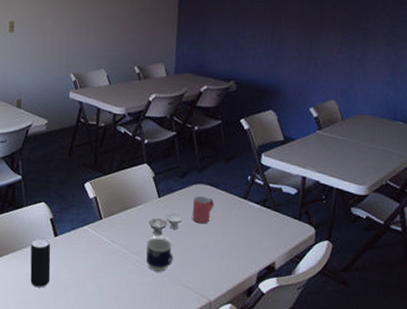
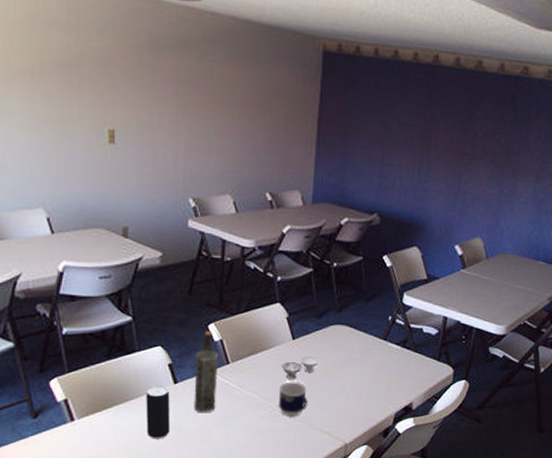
bottle: none [71,189,93,265] -> present [194,331,219,413]
mug: present [192,196,214,224] -> none [329,337,353,366]

